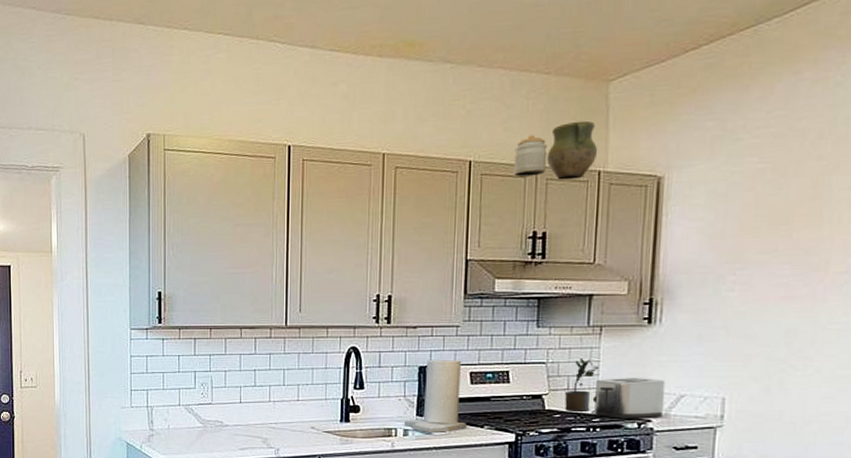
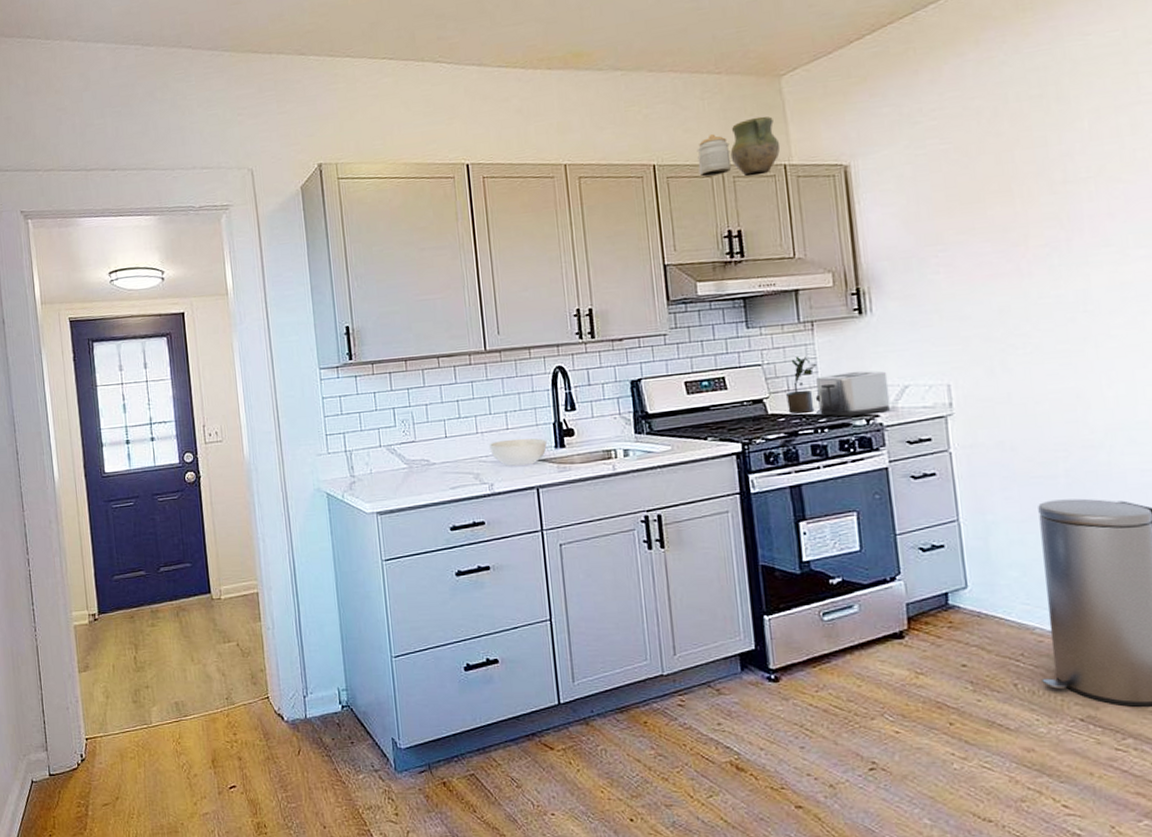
bowl: none [279,410,334,436] -> present [488,438,548,467]
paper towel: present [404,360,467,434] -> none [623,370,689,452]

